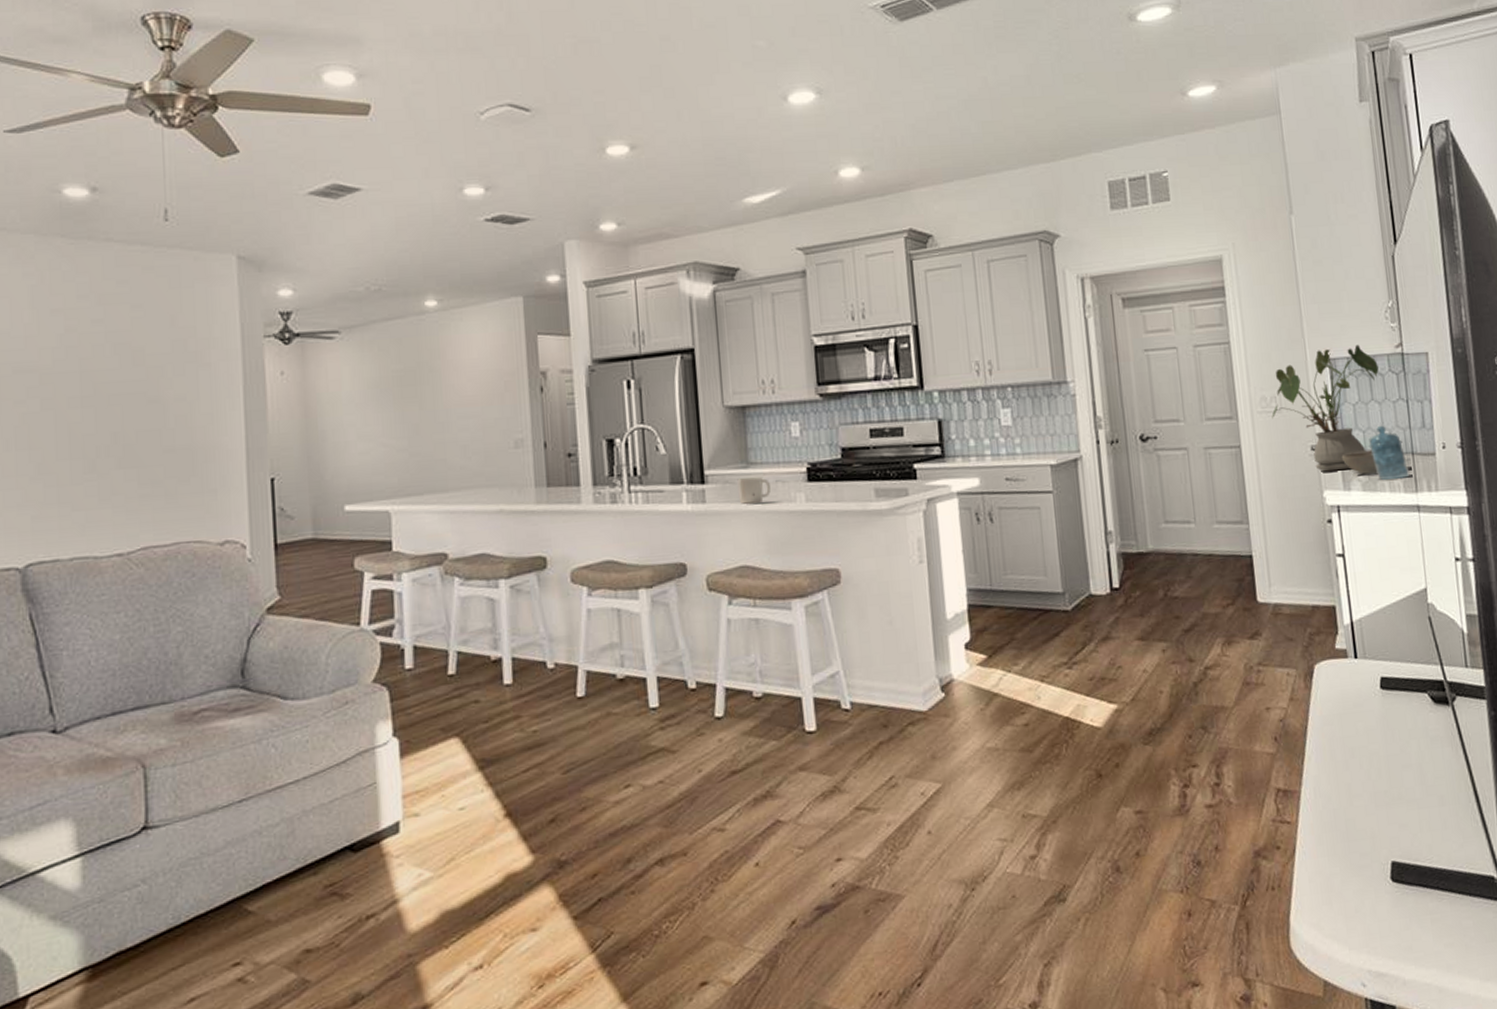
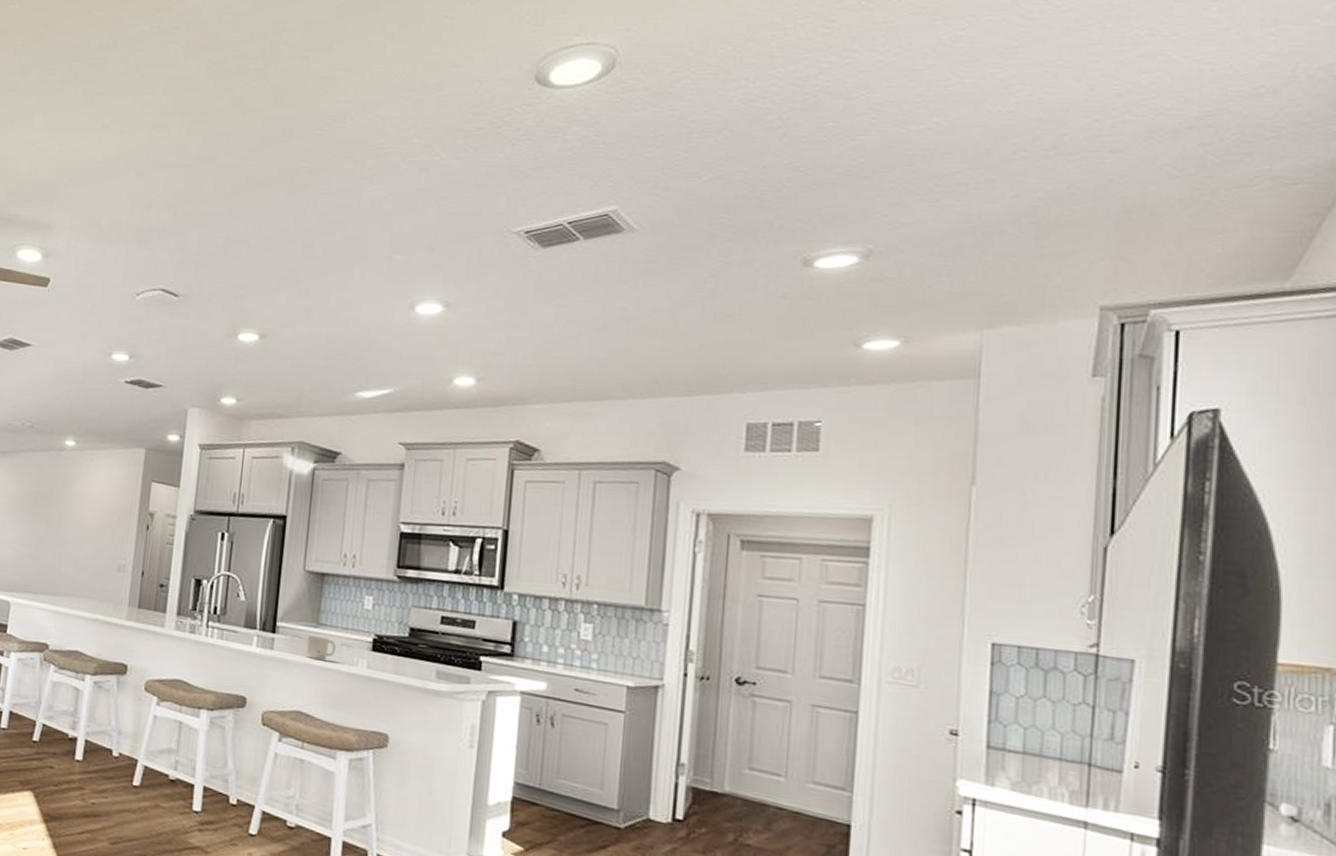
house plant: present [1272,344,1379,472] -> none [904,632,1060,765]
bowl: present [1341,450,1378,475] -> none [989,746,1036,776]
canister: present [1368,425,1410,480] -> none [1028,726,1081,789]

